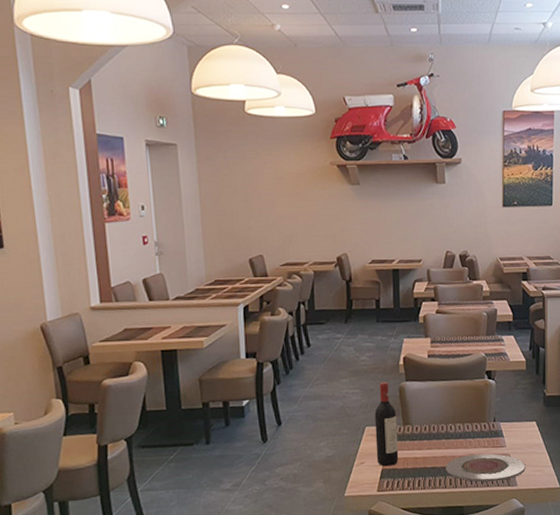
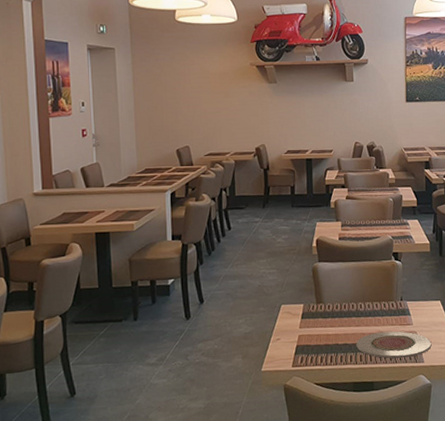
wine bottle: present [374,382,399,467] -> none [289,262,312,343]

